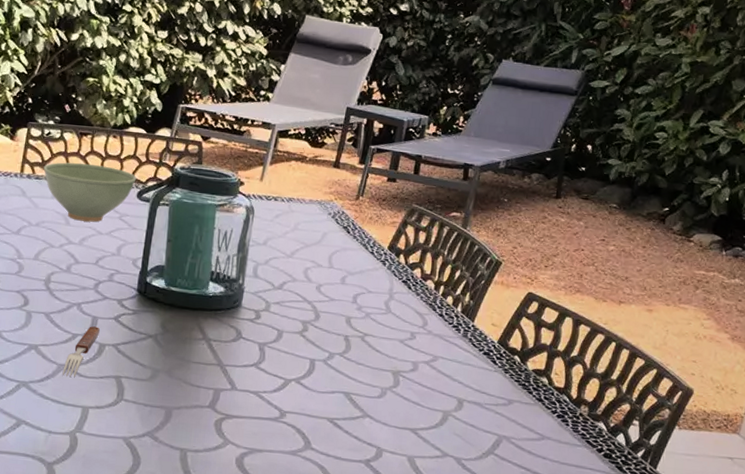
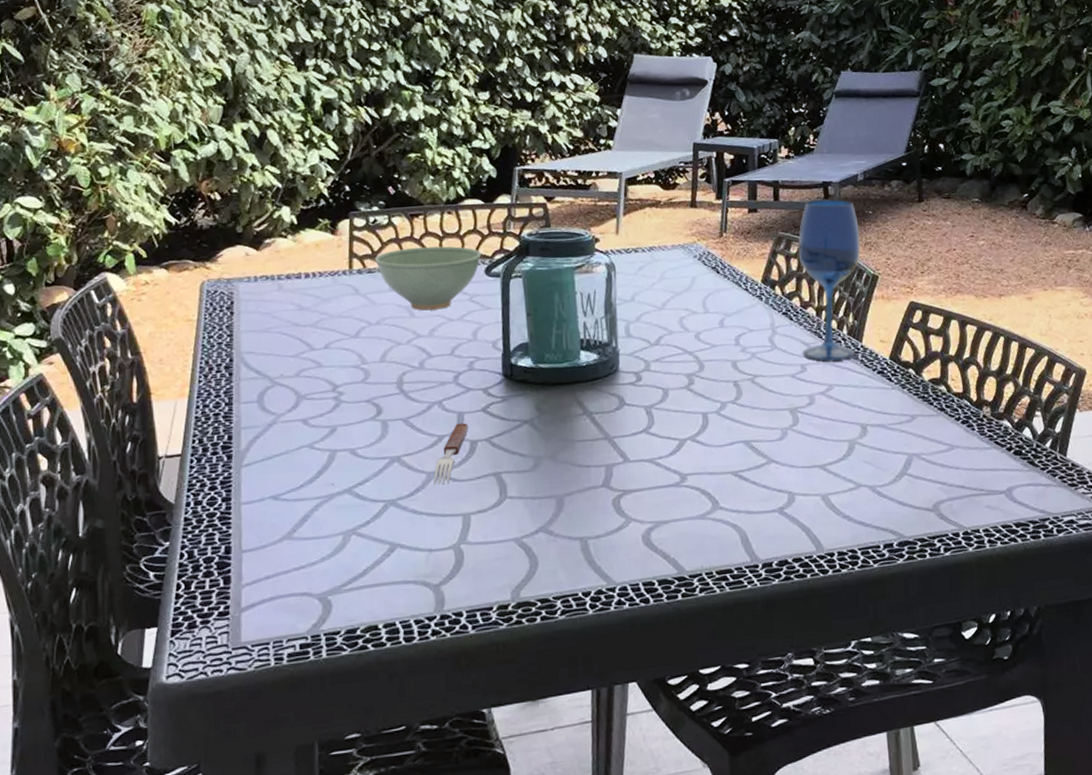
wineglass: none [415,179,492,336] -> present [798,199,860,362]

